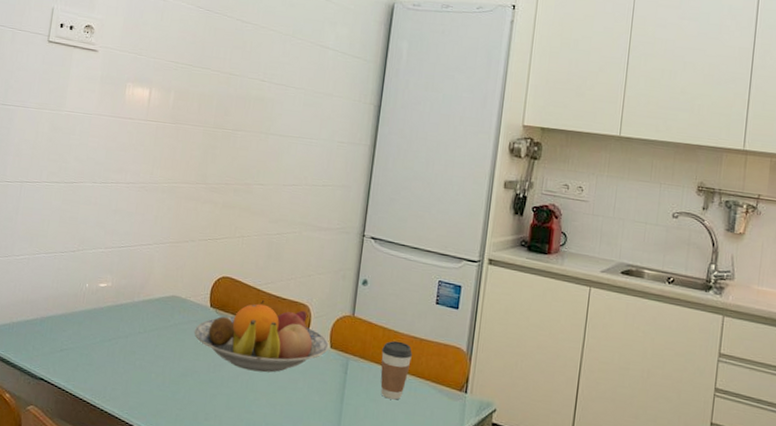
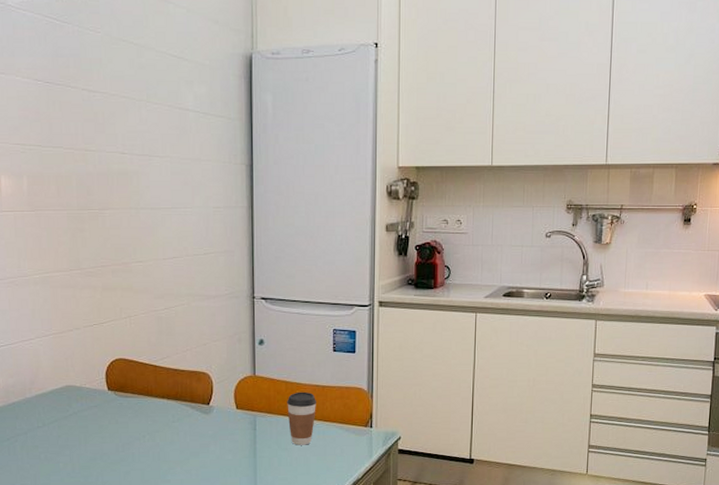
fruit bowl: present [194,299,330,373] -> none [95,374,235,443]

